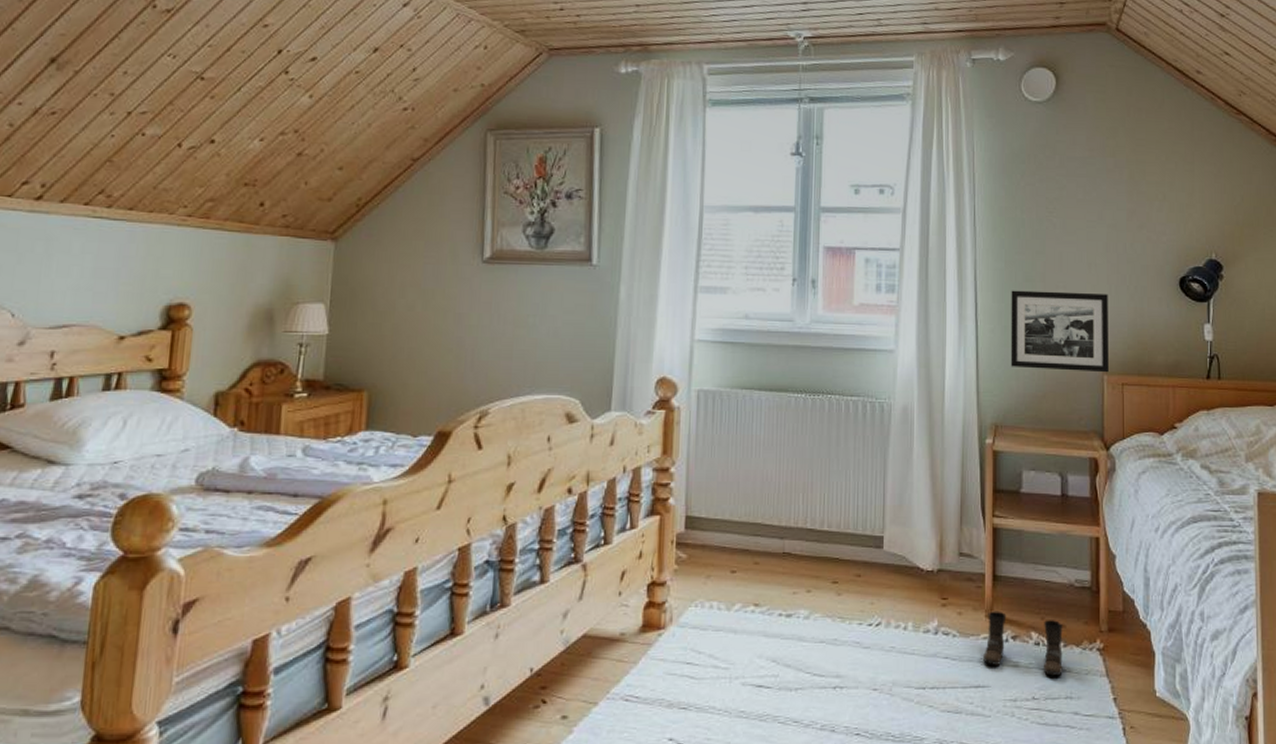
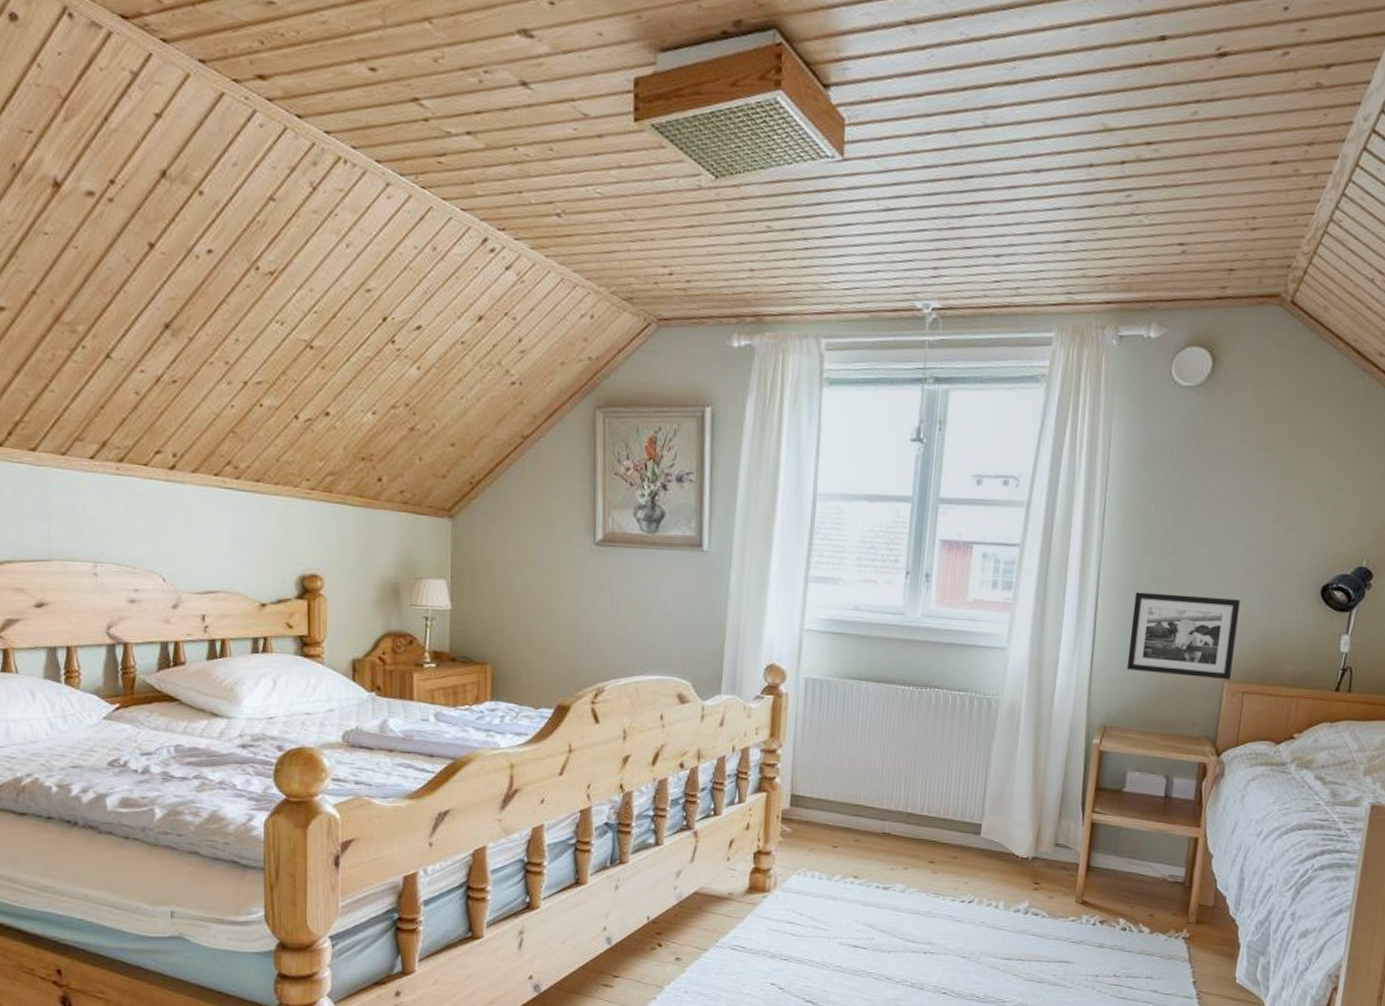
boots: present [983,611,1063,676] -> none [1069,897,1151,958]

